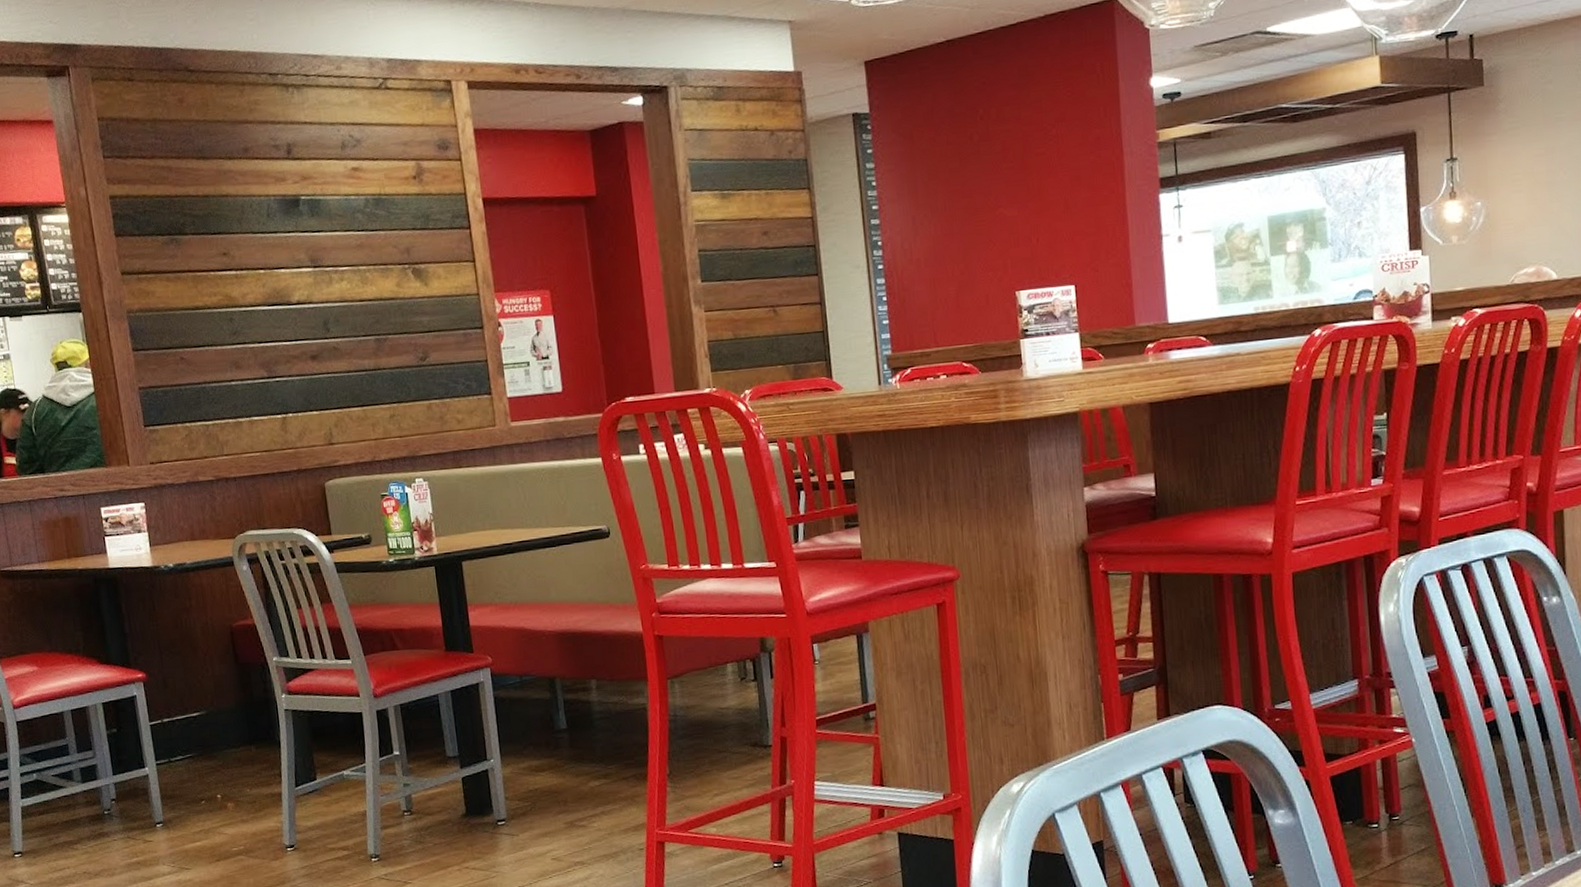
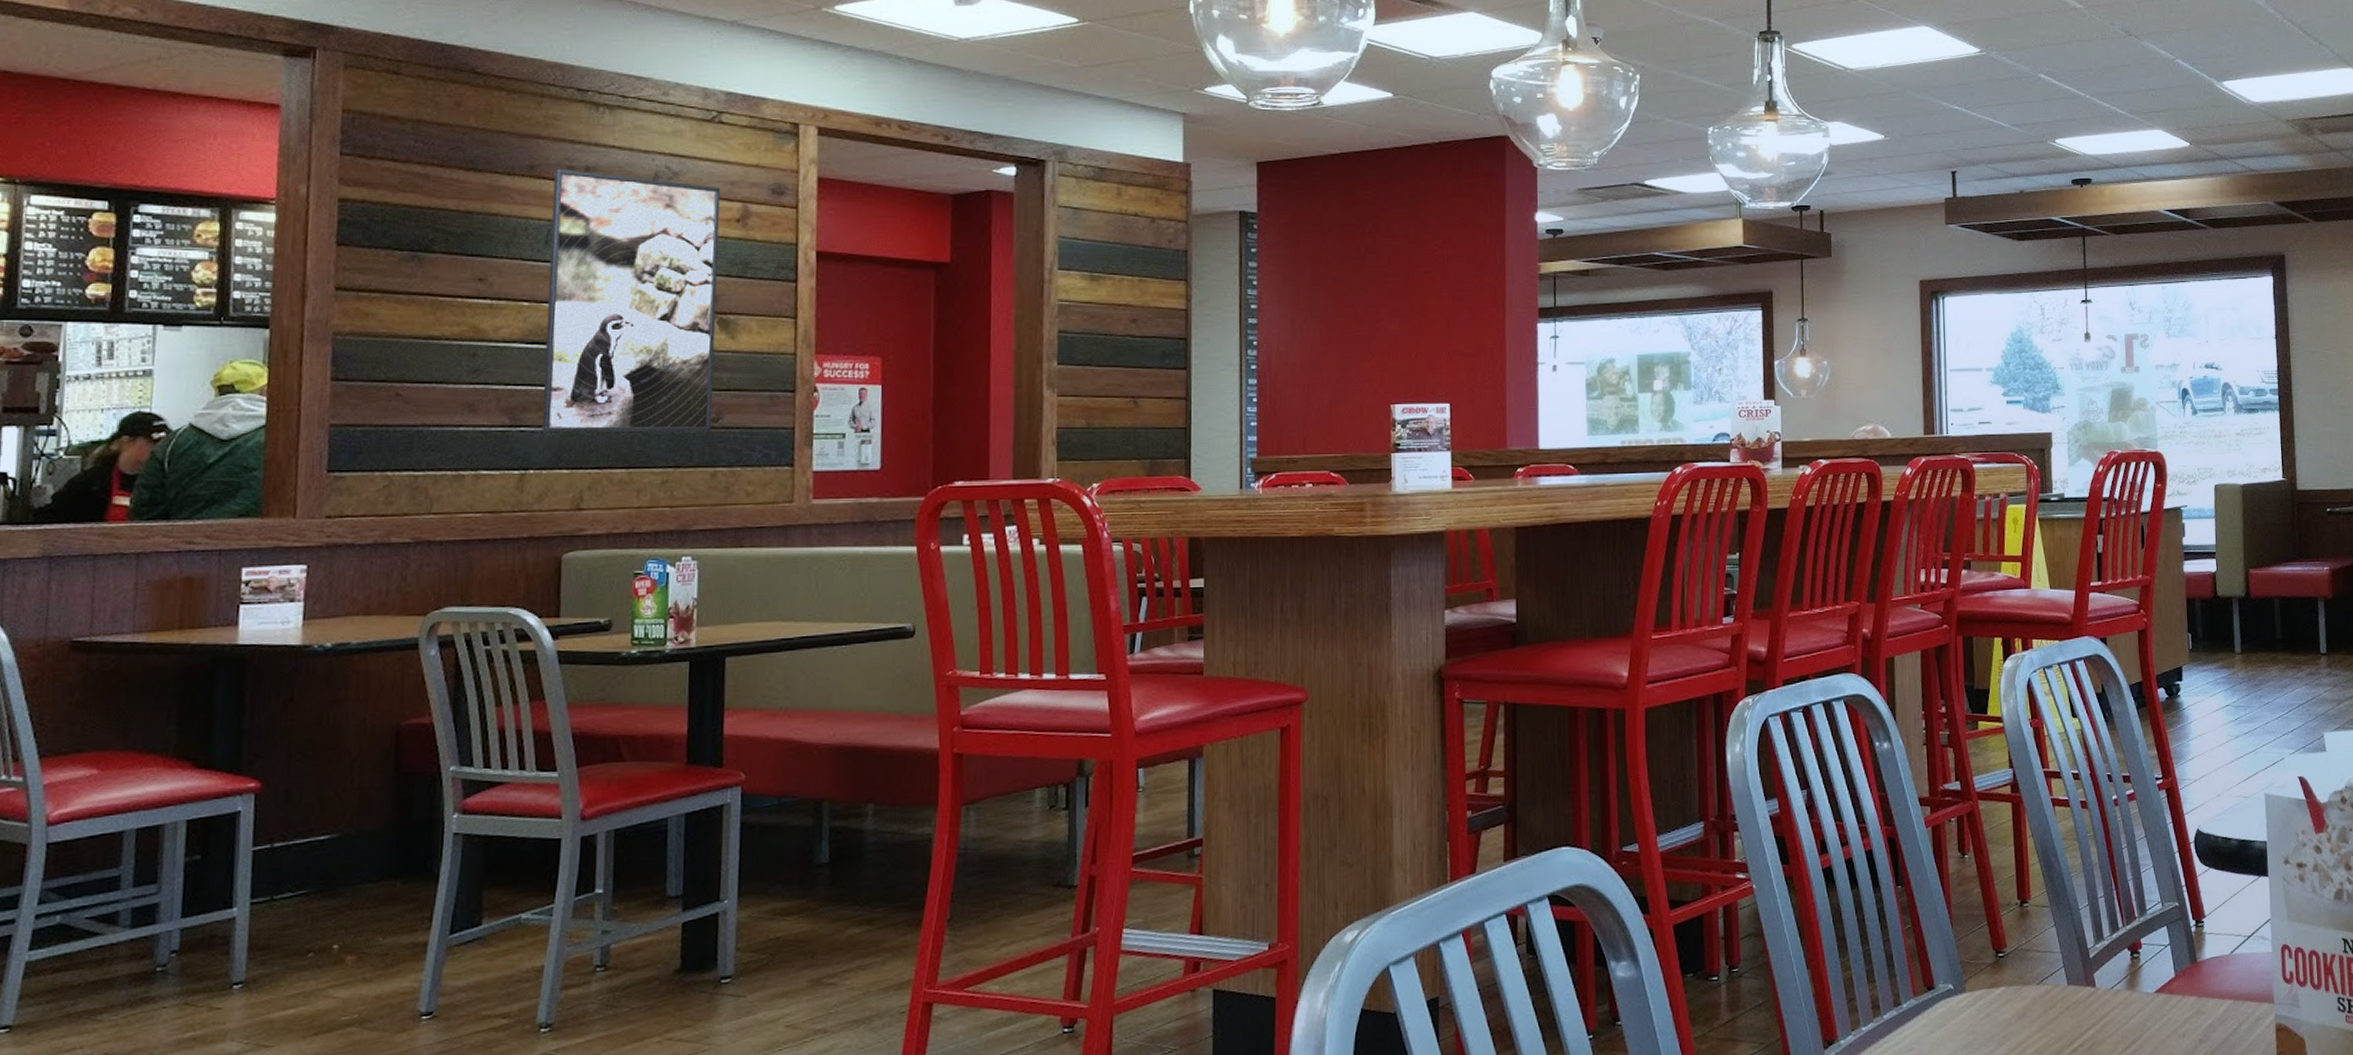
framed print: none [263,148,422,381] -> present [542,169,721,433]

